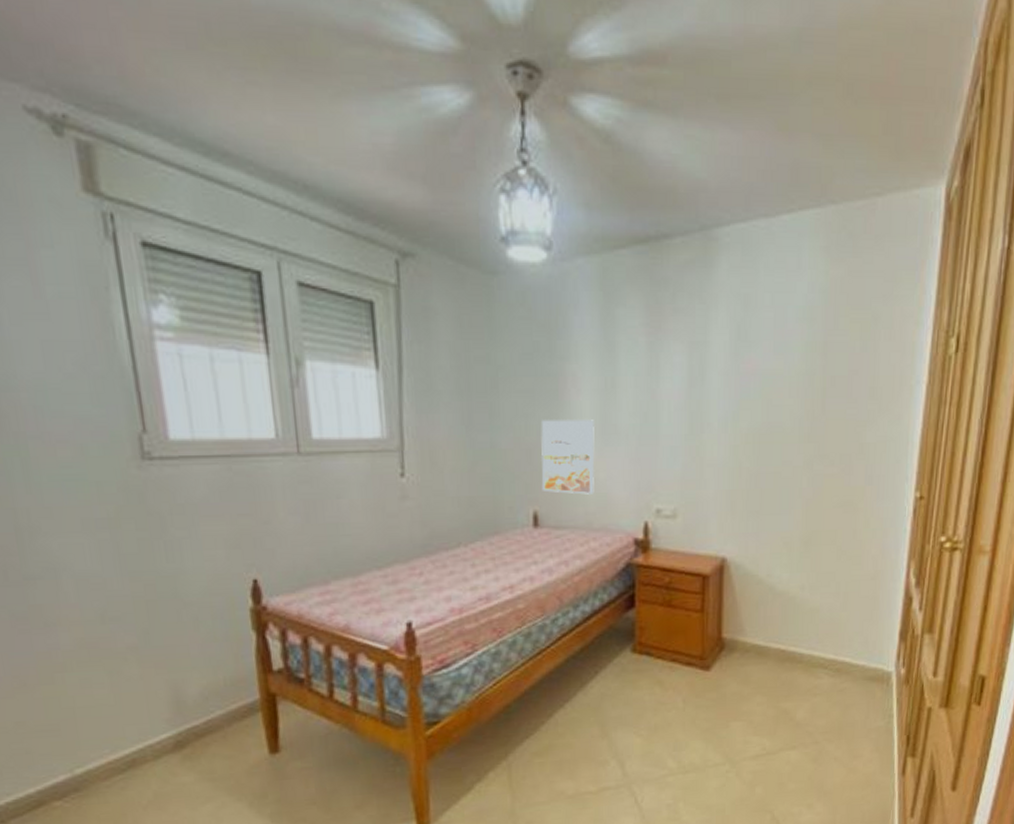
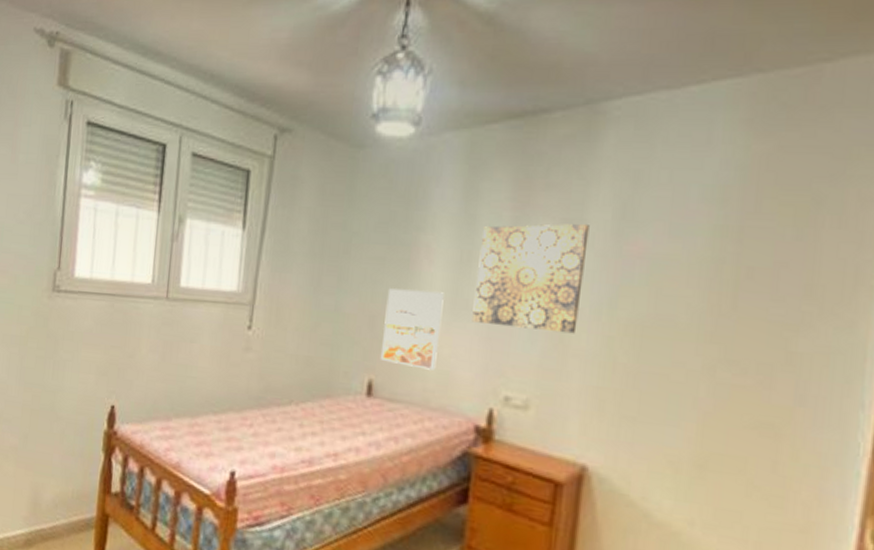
wall art: none [621,345,712,447] -> present [472,223,590,334]

